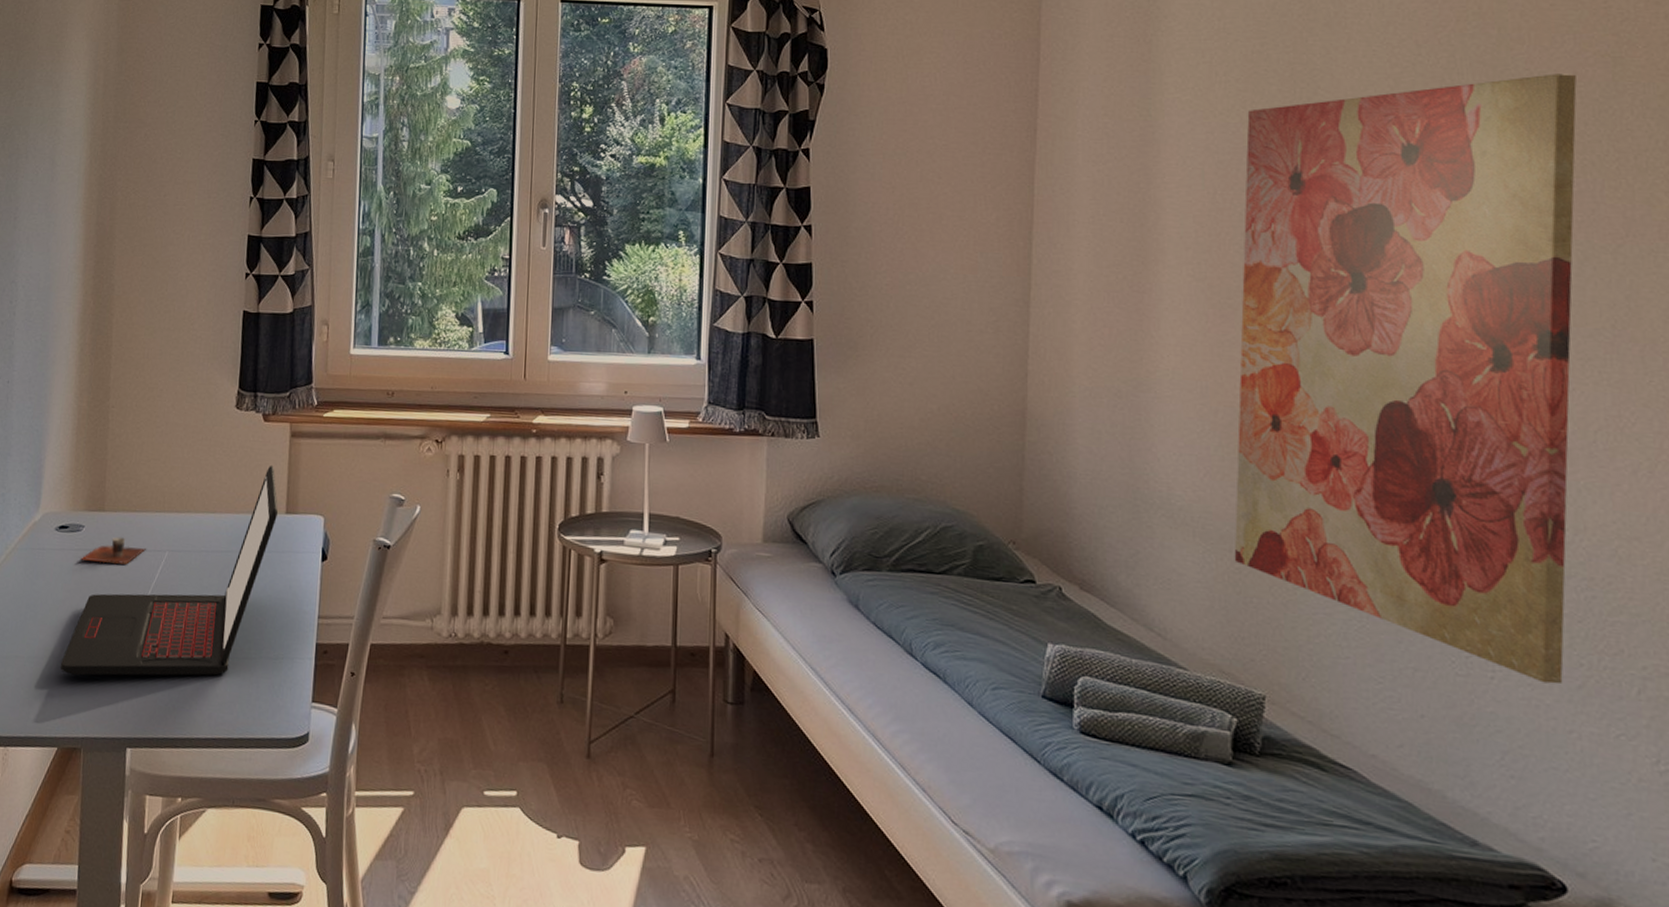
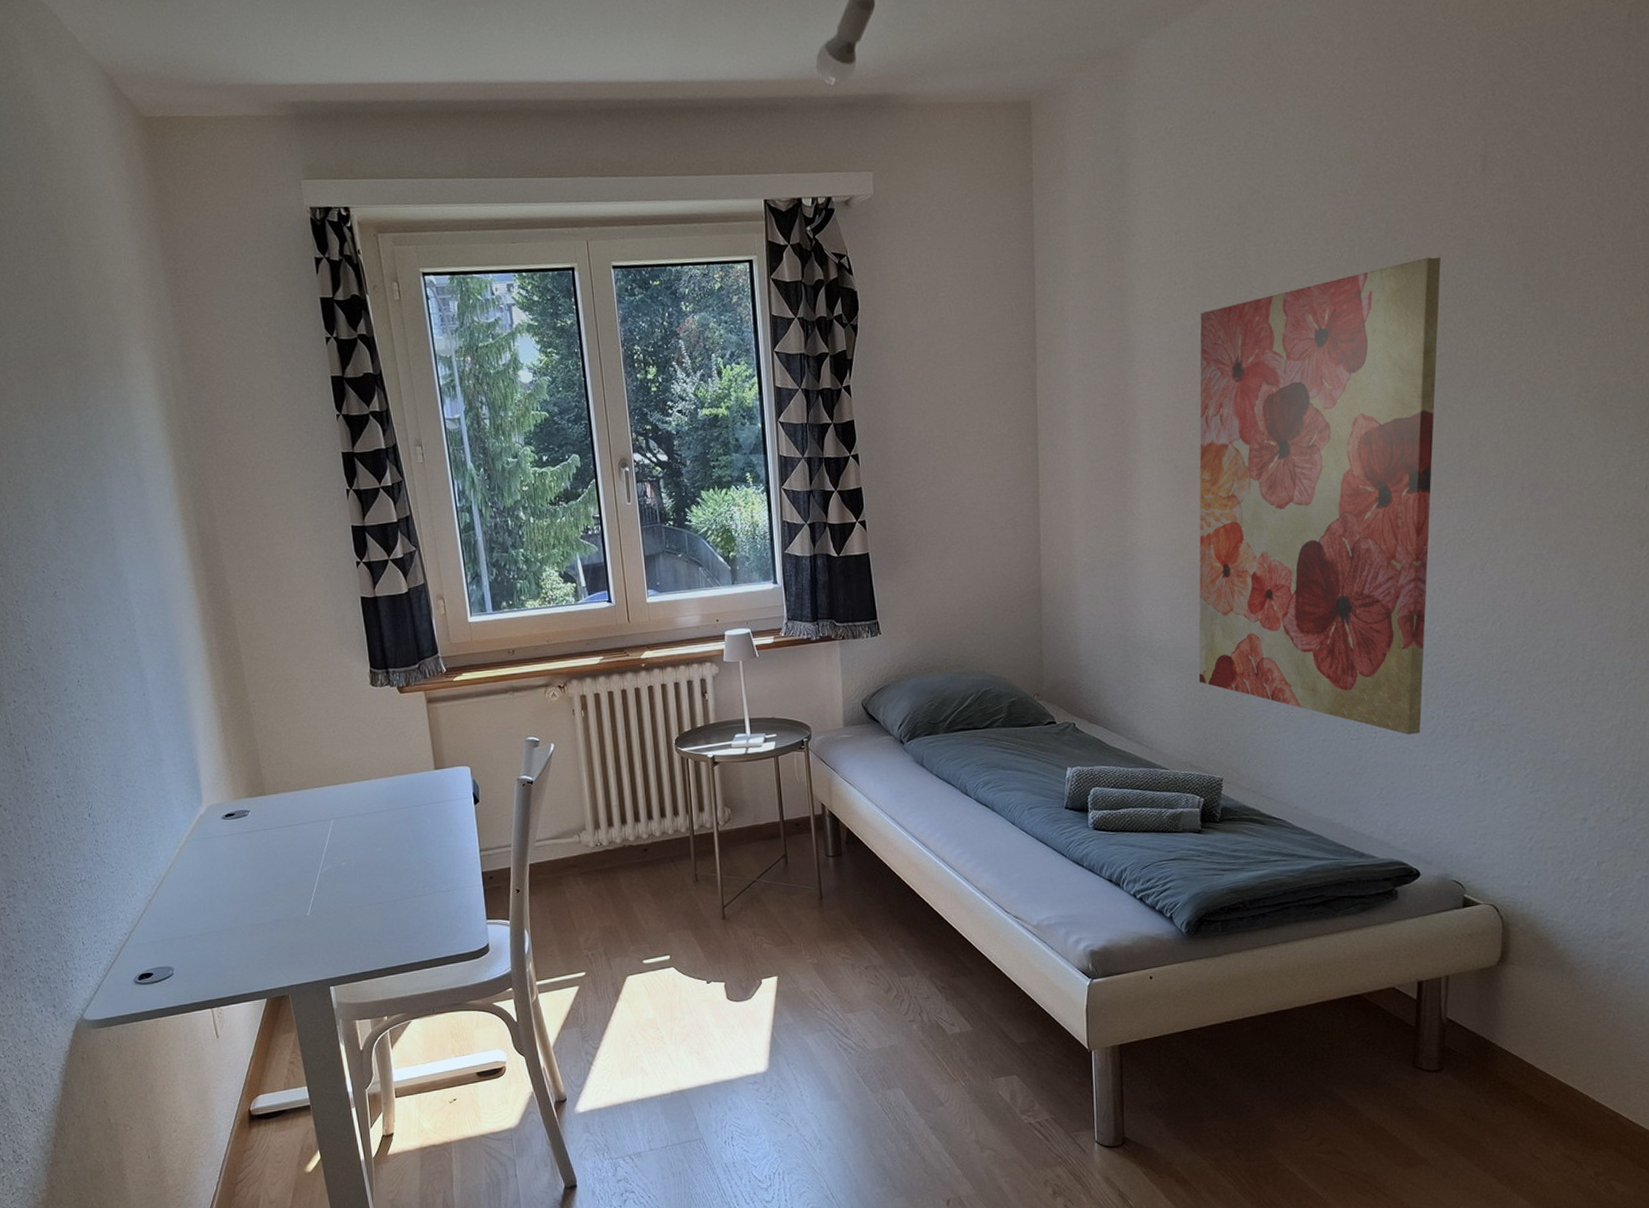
laptop: present [60,465,278,676] -> none [253,730,428,938]
cup: present [81,537,147,565] -> none [252,814,313,840]

